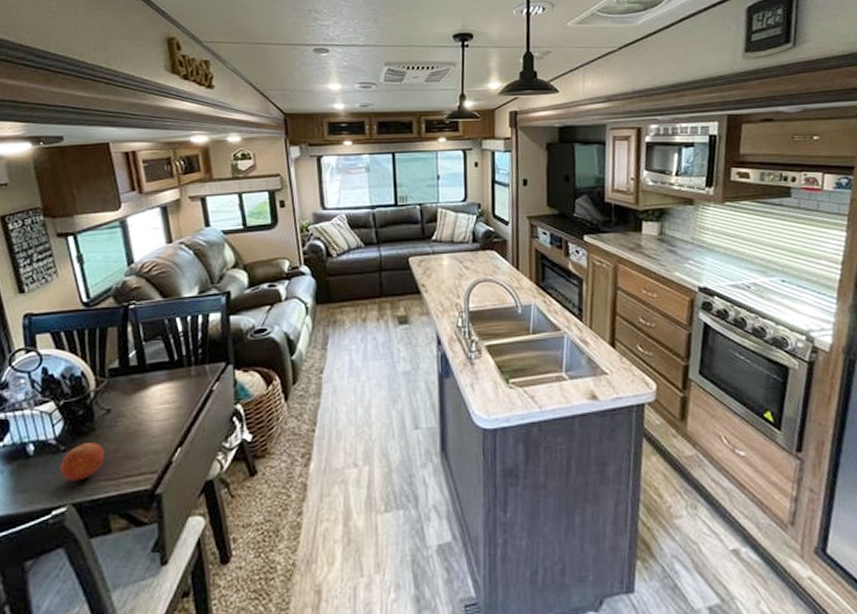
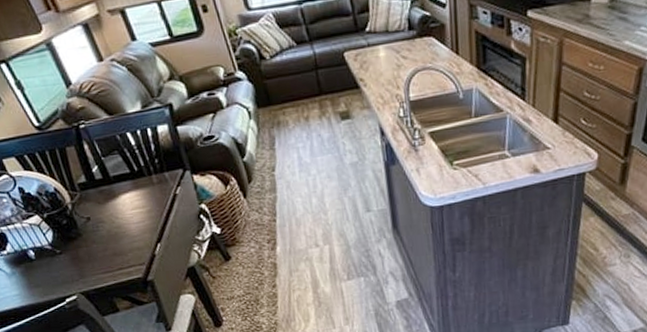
fruit: present [59,443,105,481] -> none [60,245,97,276]

